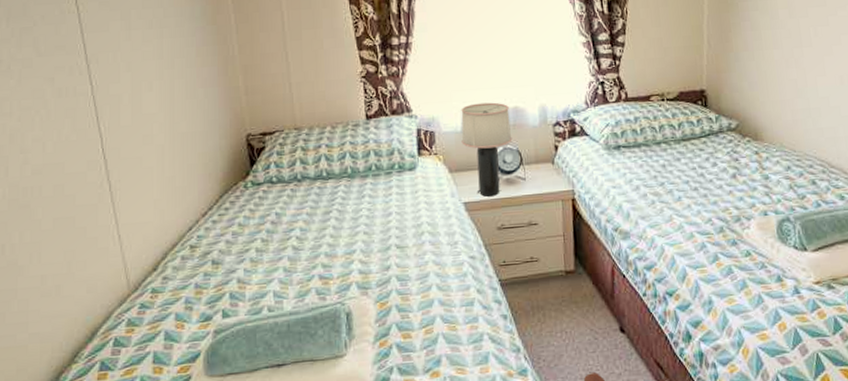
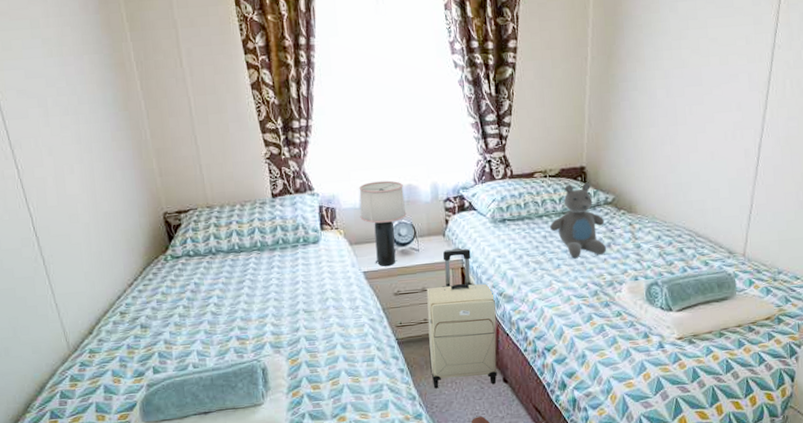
suitcase: none [533,177,613,339] -> present [426,248,497,389]
stuffed animal: none [669,107,732,189] -> present [550,183,607,258]

